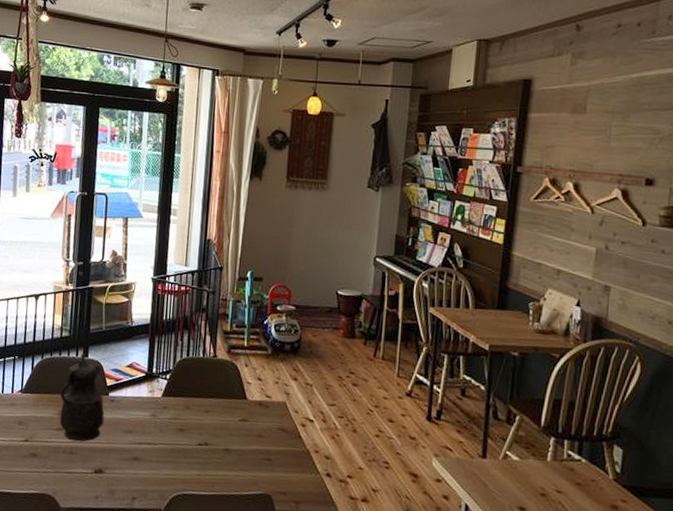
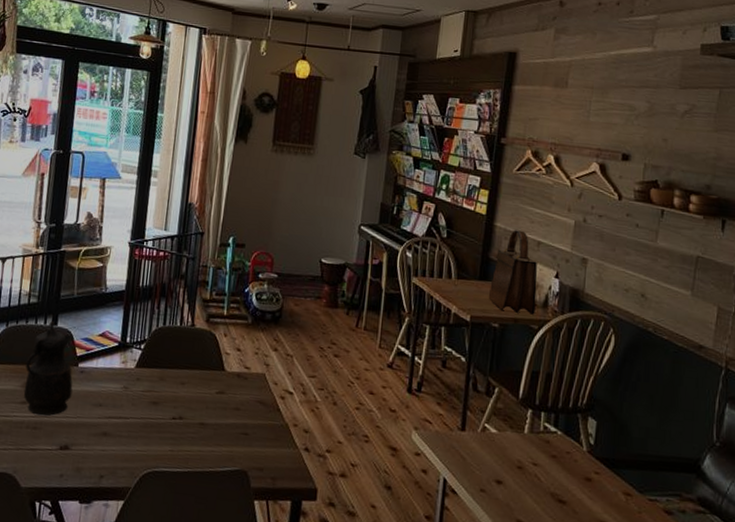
handbag: none [507,258,558,343] -> present [488,230,538,315]

